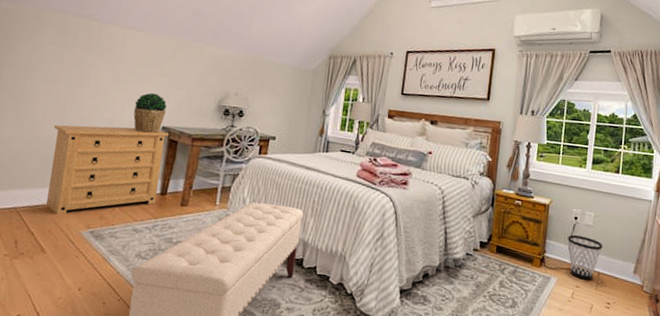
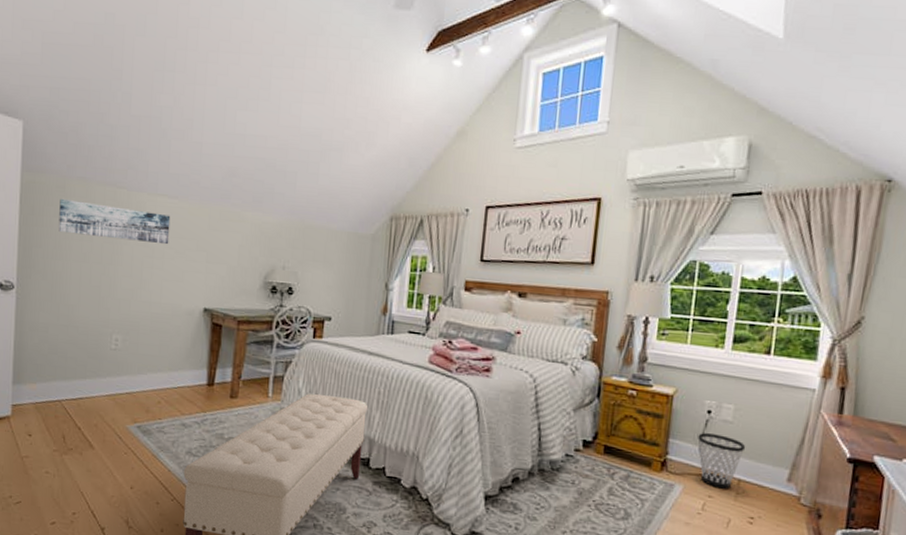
wall art: none [30,26,138,71] -> present [58,198,171,245]
dresser: present [46,124,169,215] -> none [90,309,212,409]
potted plant: present [133,93,167,133] -> none [172,270,207,315]

